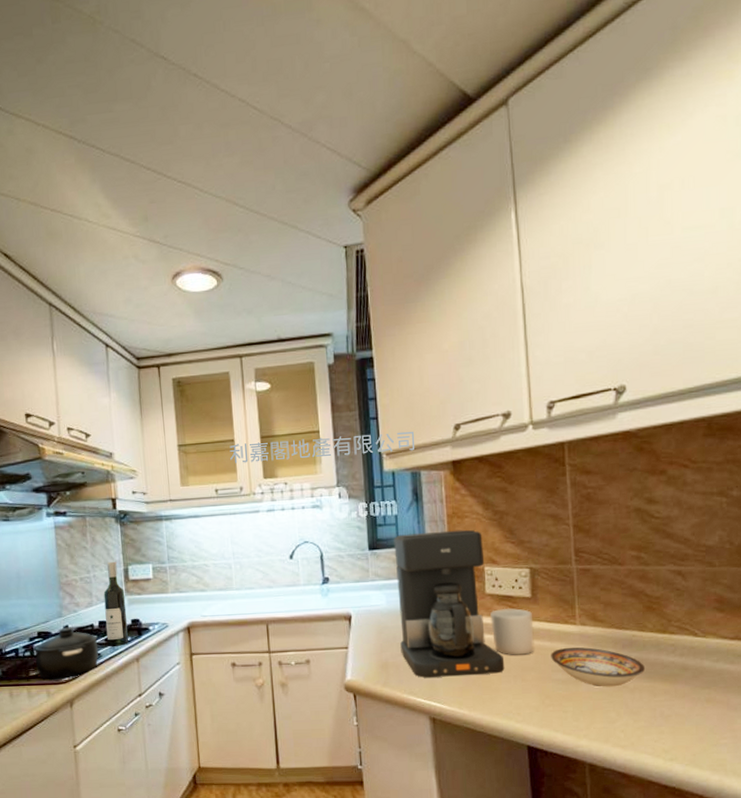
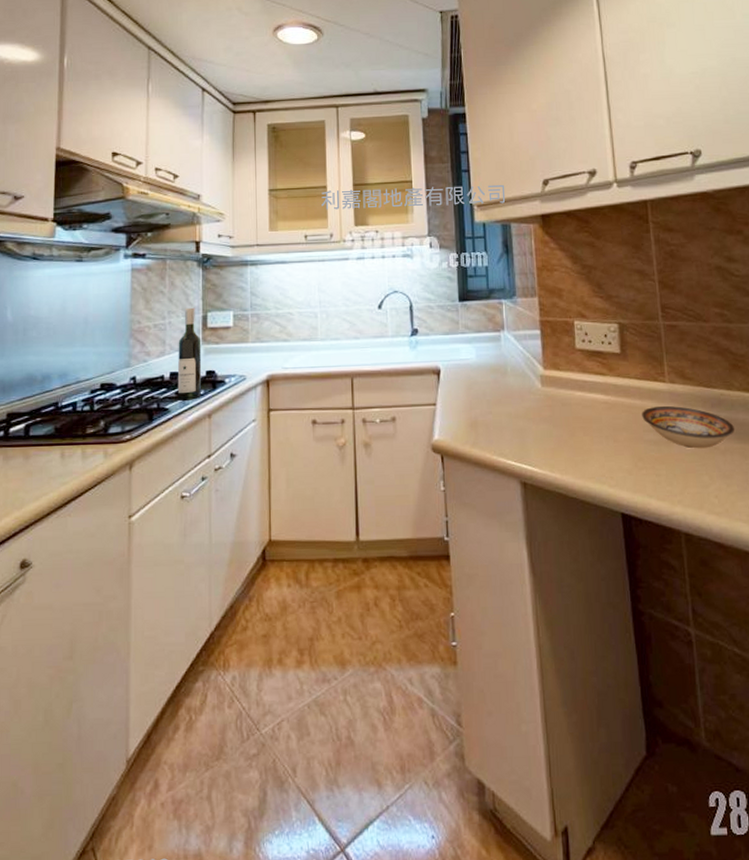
saucepan: present [34,627,99,680] -> none [95,378,167,439]
coffee maker: present [394,529,505,678] -> none [484,283,597,438]
mug: present [489,608,534,655] -> none [580,364,625,414]

